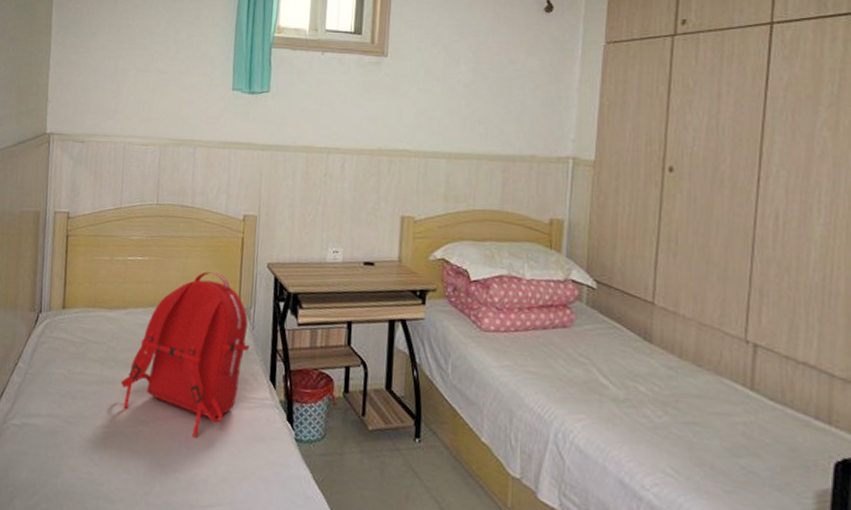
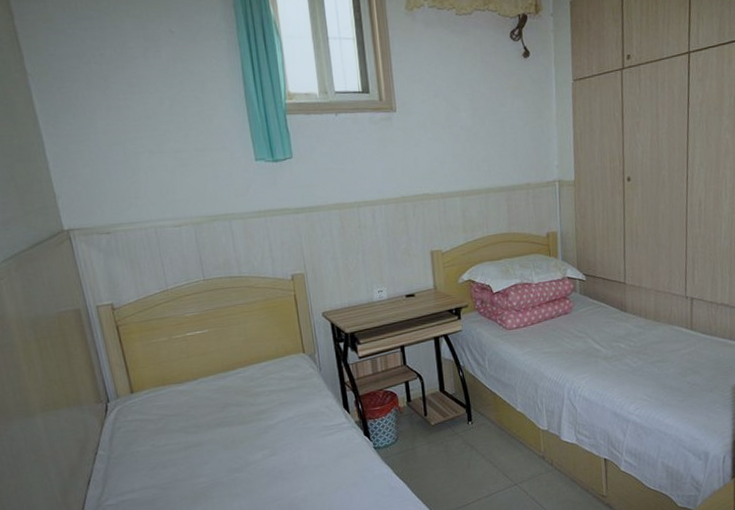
backpack: present [121,271,249,438] -> none [208,330,320,470]

